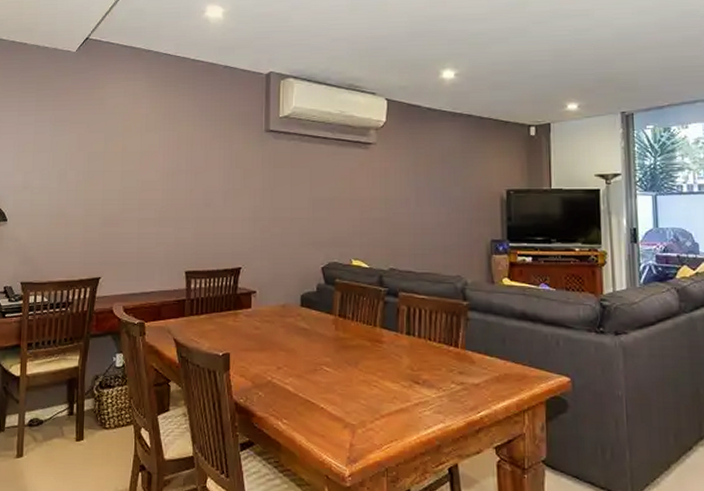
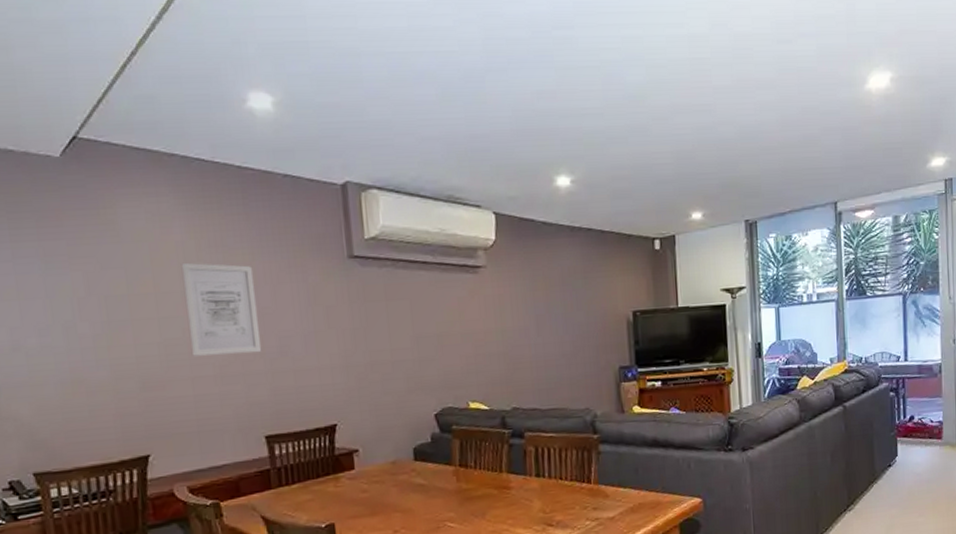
wall art: none [141,130,193,203] -> present [181,262,262,356]

